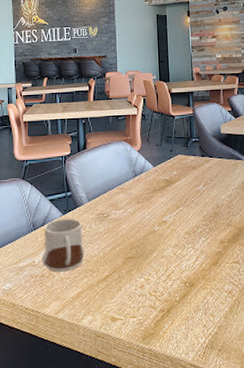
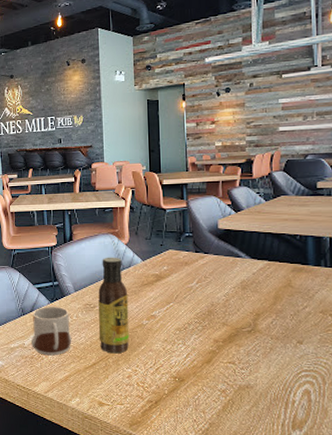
sauce bottle: none [111,164,142,264] -> present [98,257,130,354]

